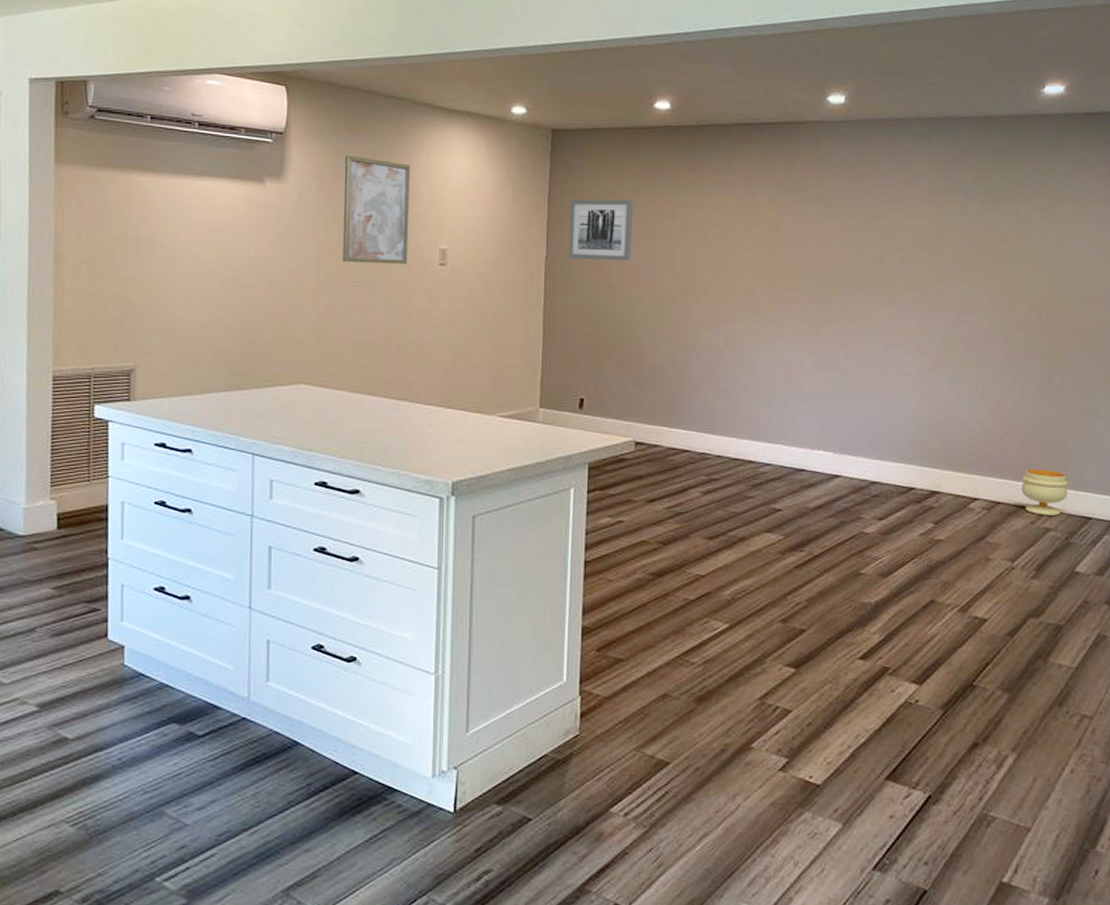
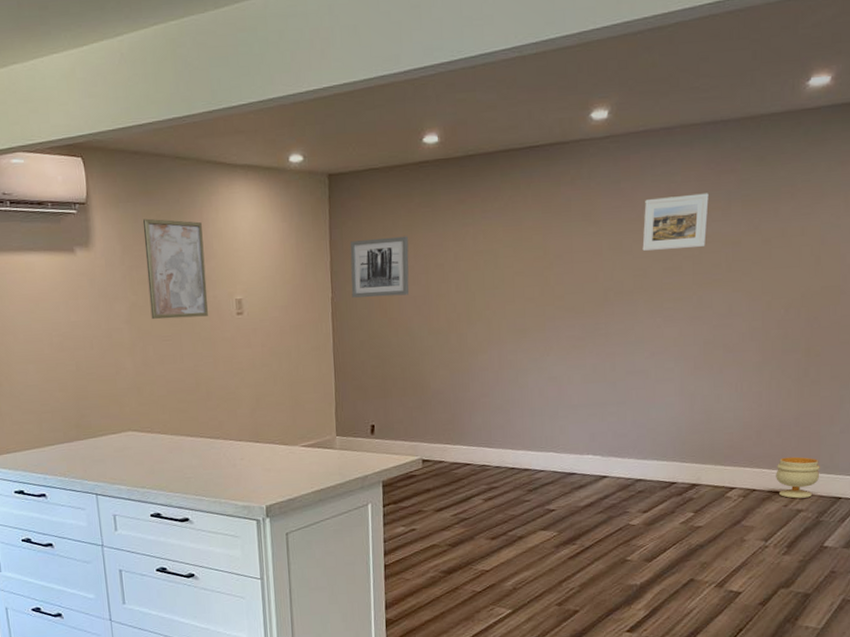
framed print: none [879,186,947,239] -> present [642,193,709,251]

